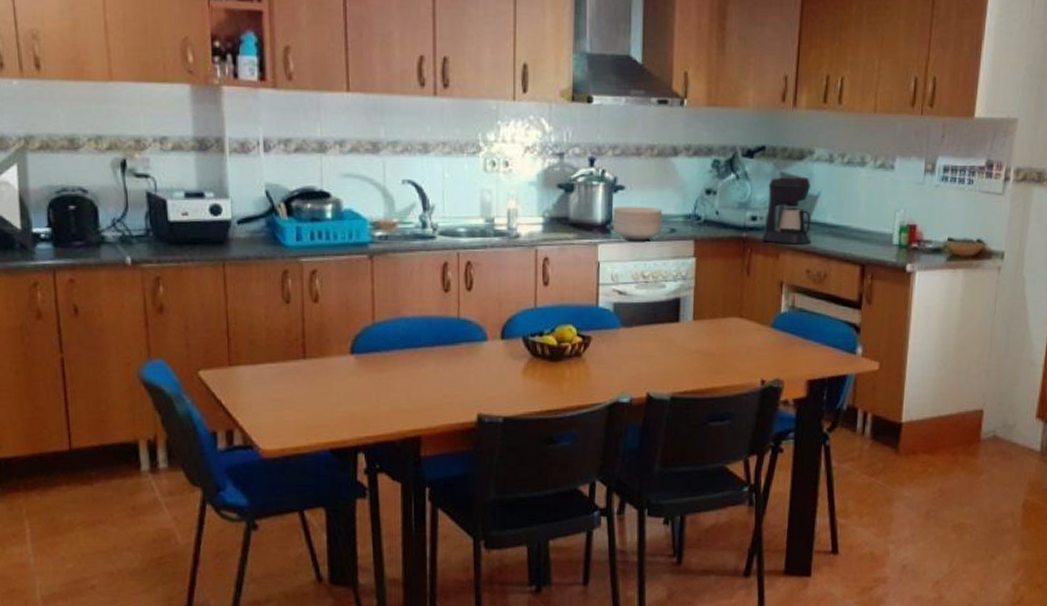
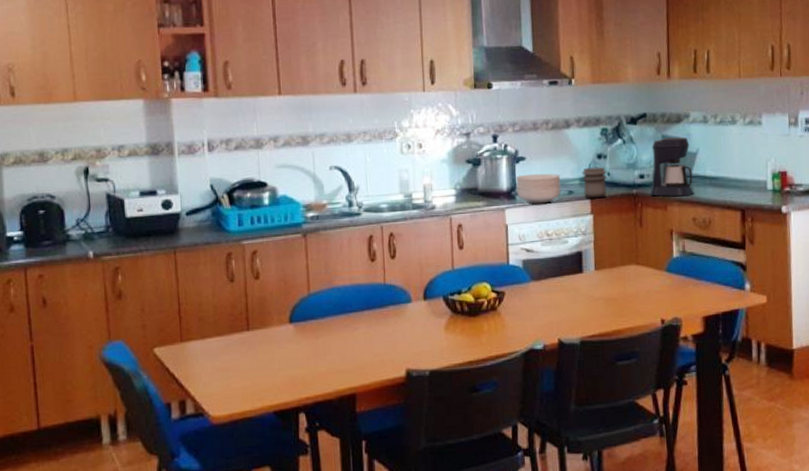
jar: none [687,203,716,240] -> present [582,167,607,199]

